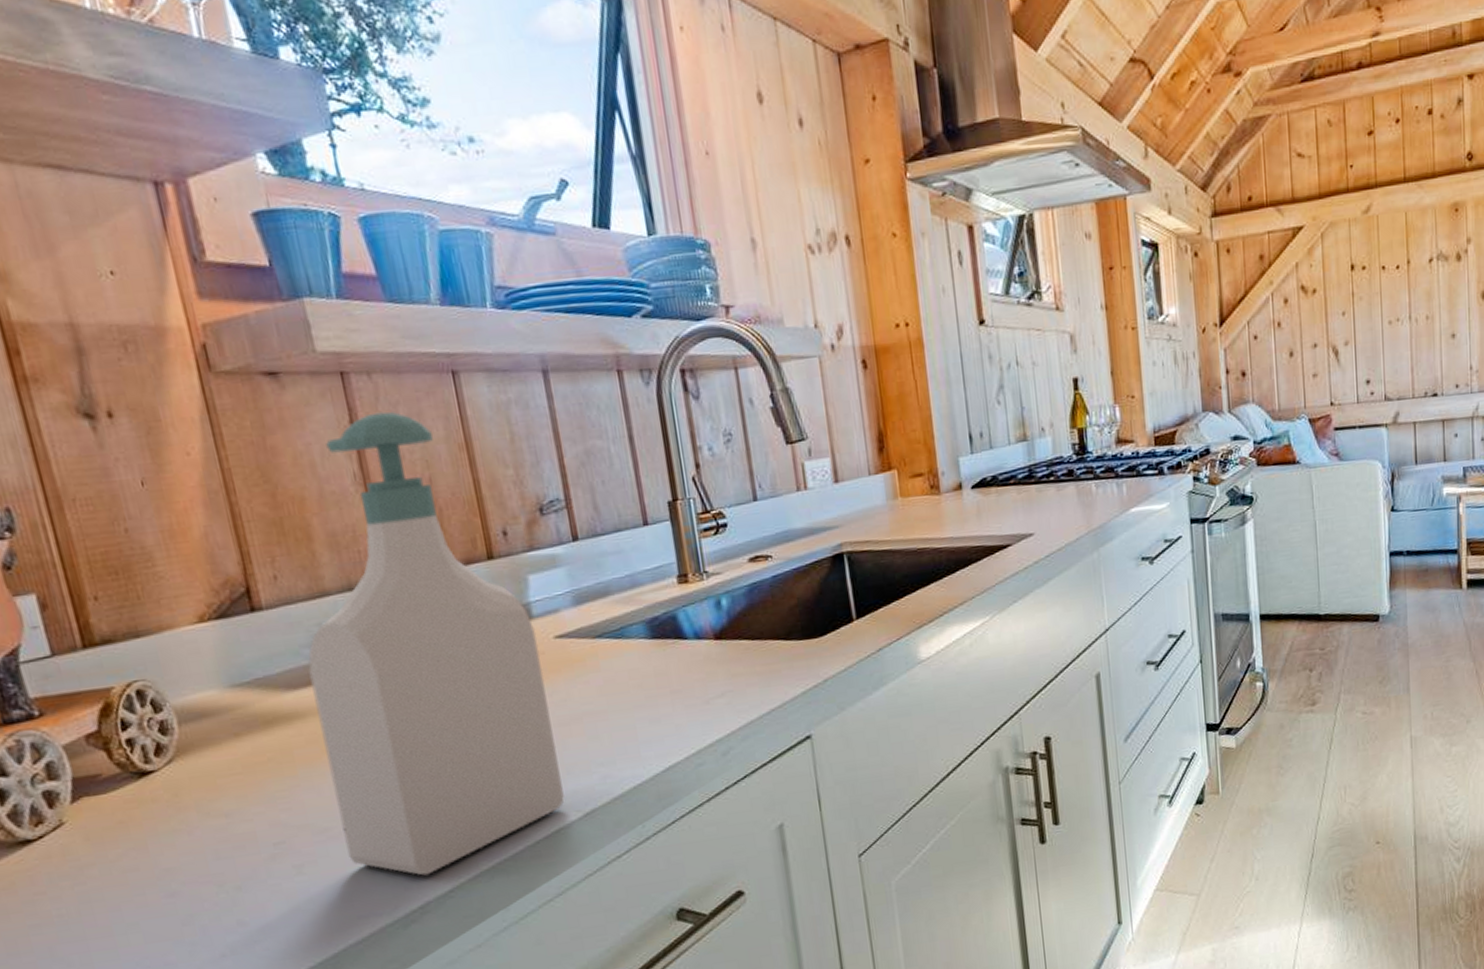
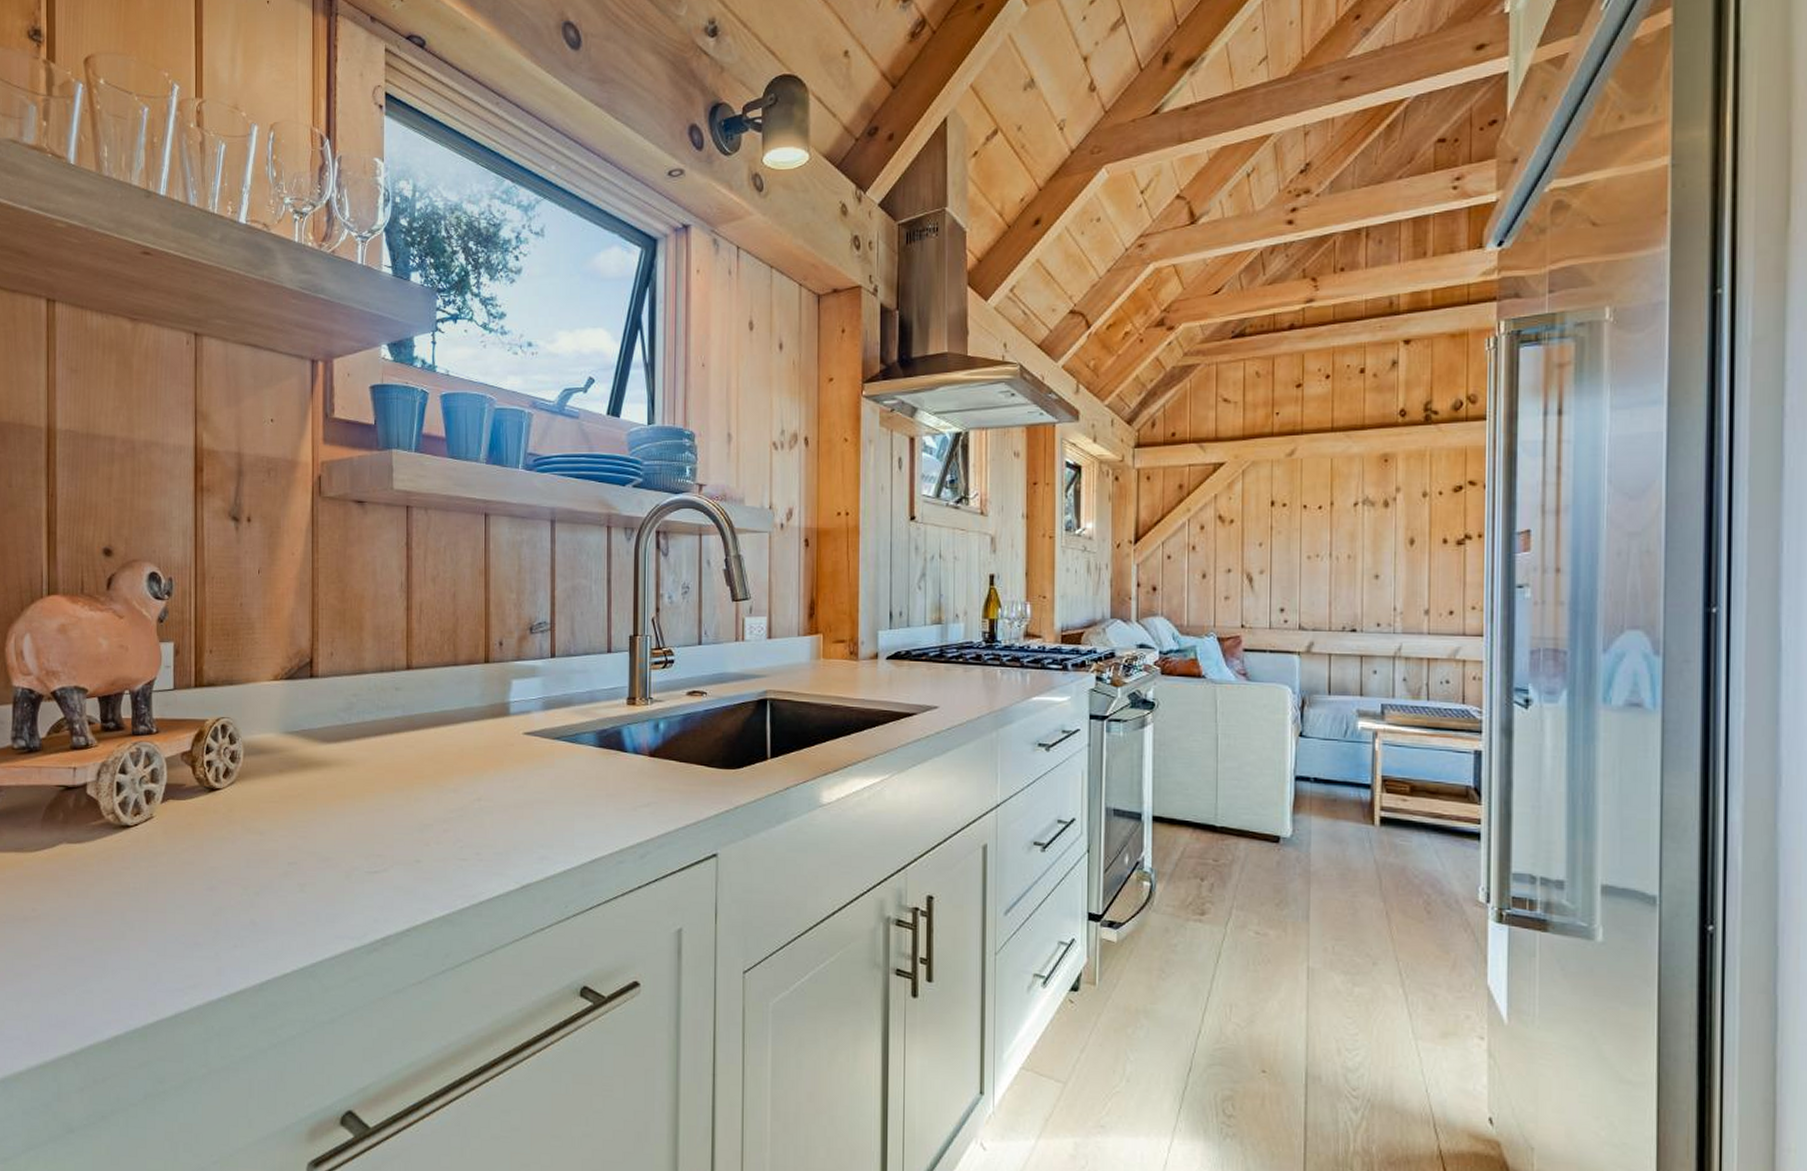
soap bottle: present [308,411,565,876] -> none [339,539,510,913]

